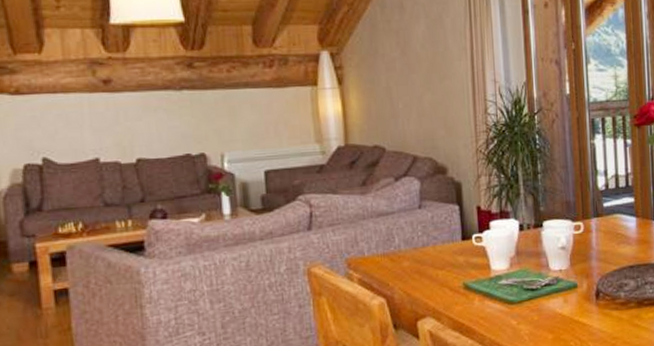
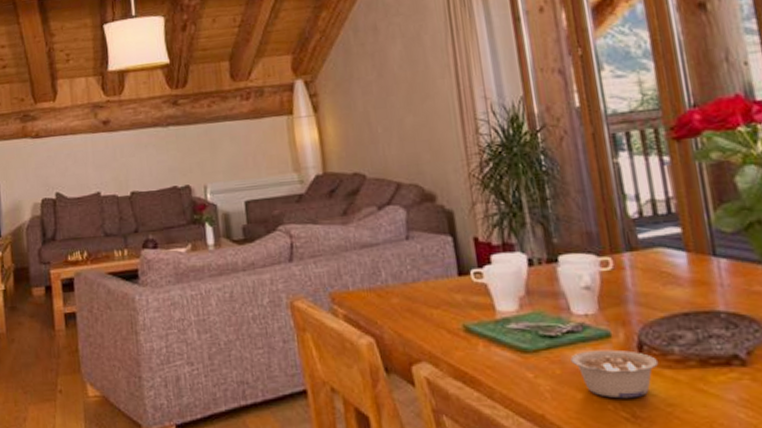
legume: none [546,297,609,336] -> present [570,349,659,399]

